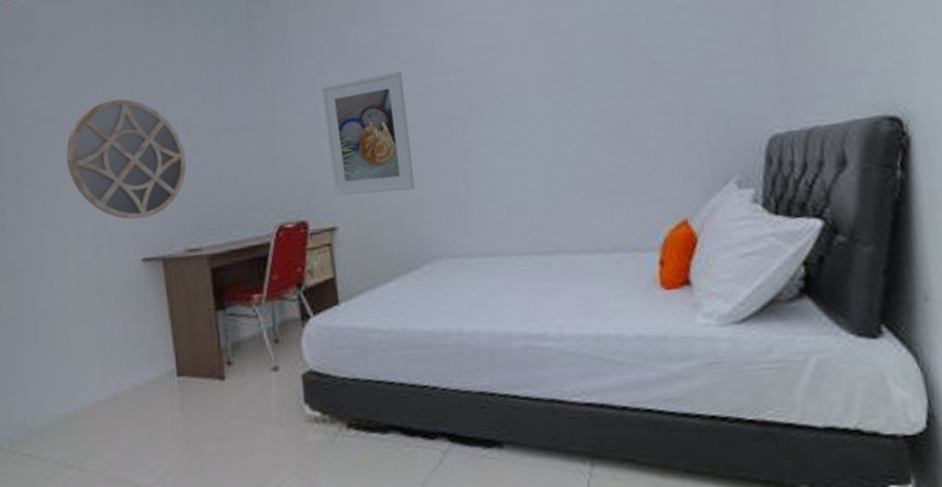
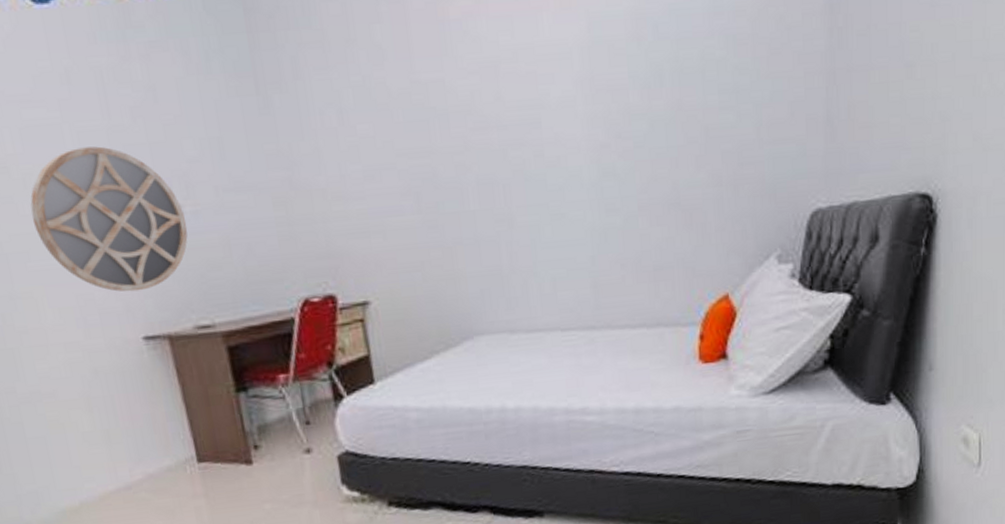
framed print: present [321,71,416,196] -> none [345,126,455,267]

